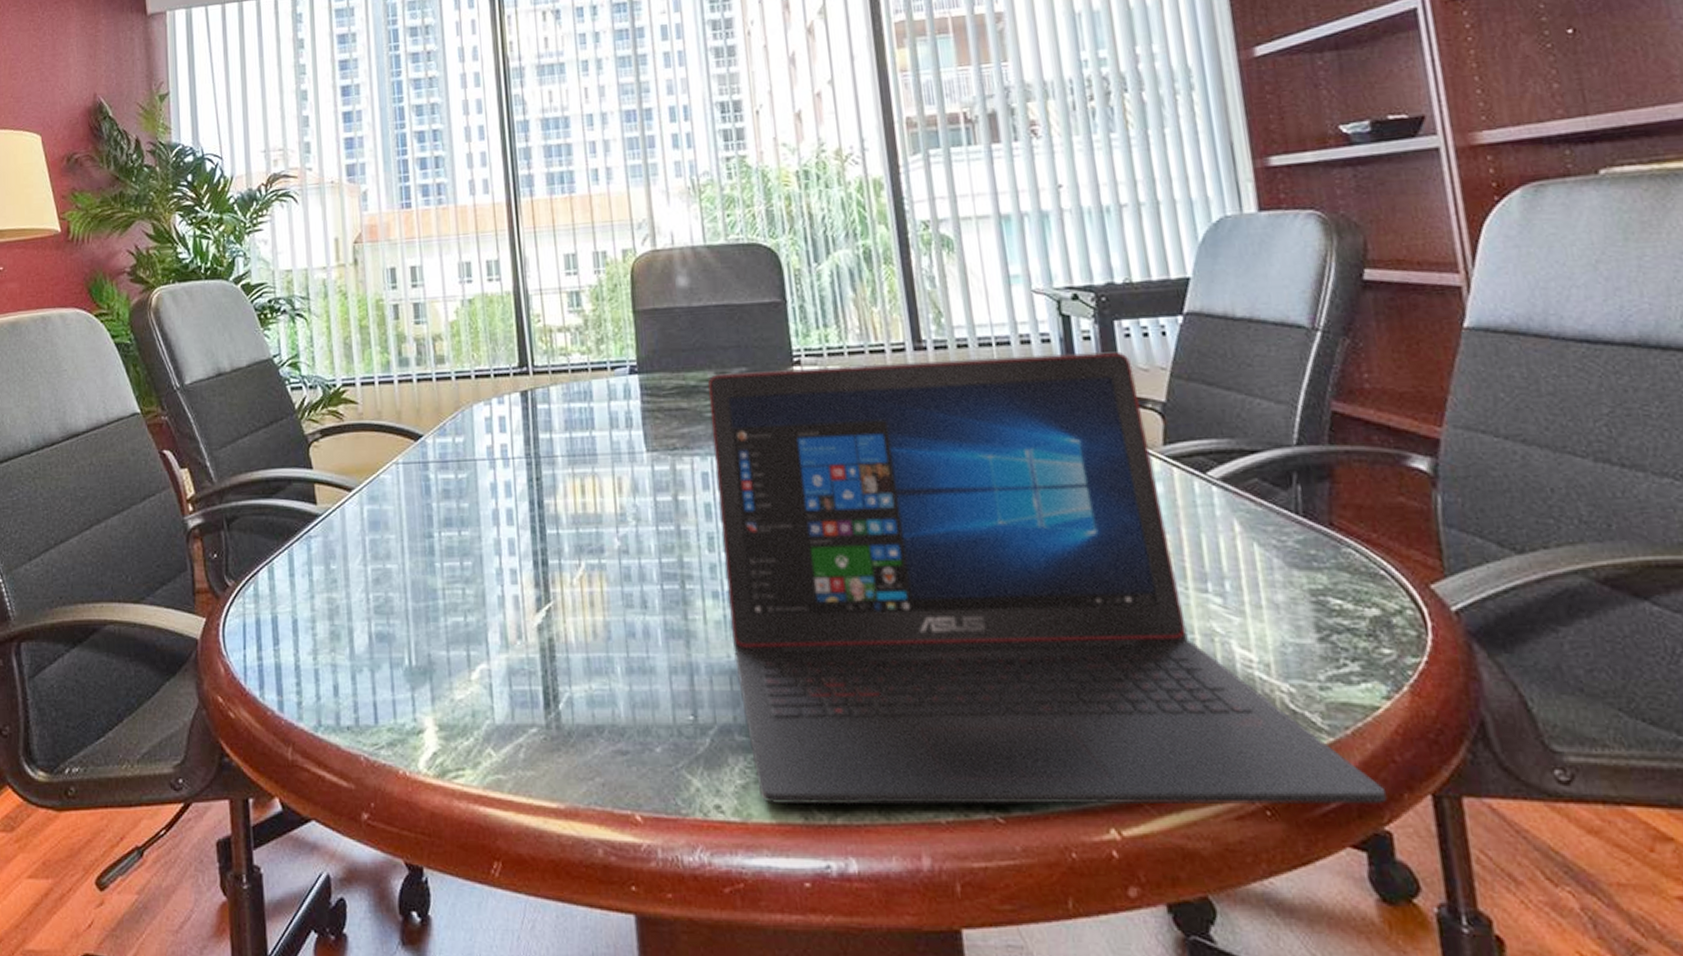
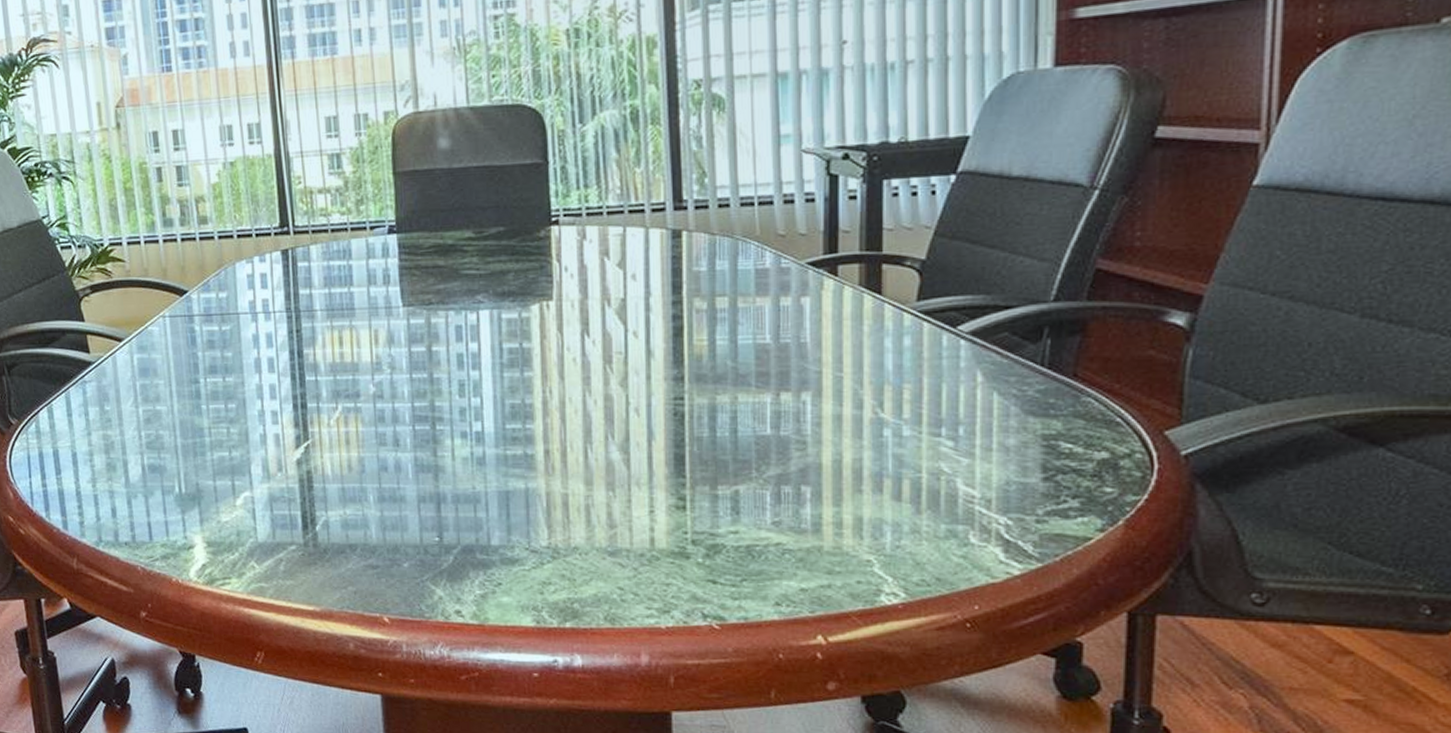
laptop: present [707,351,1388,805] -> none [464,210,1084,619]

